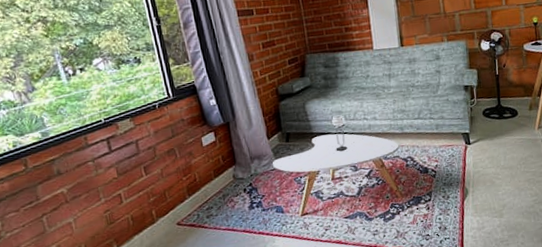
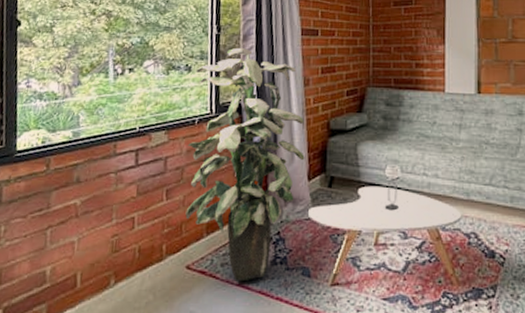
indoor plant: none [145,35,262,227] -> present [185,48,305,282]

